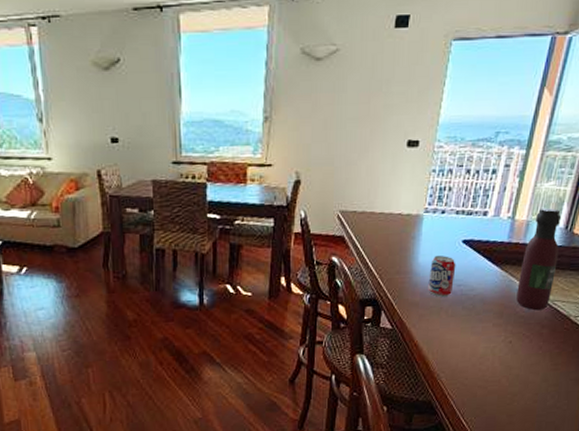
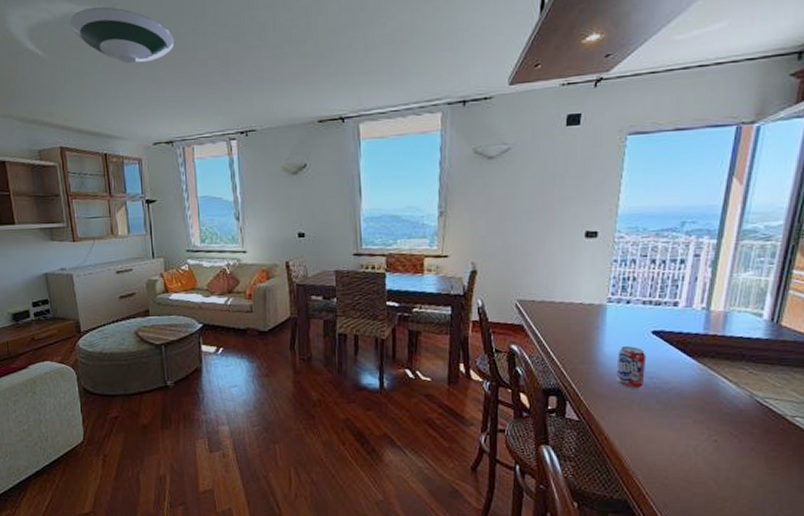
wine bottle: present [516,207,561,311] -> none [719,298,765,408]

